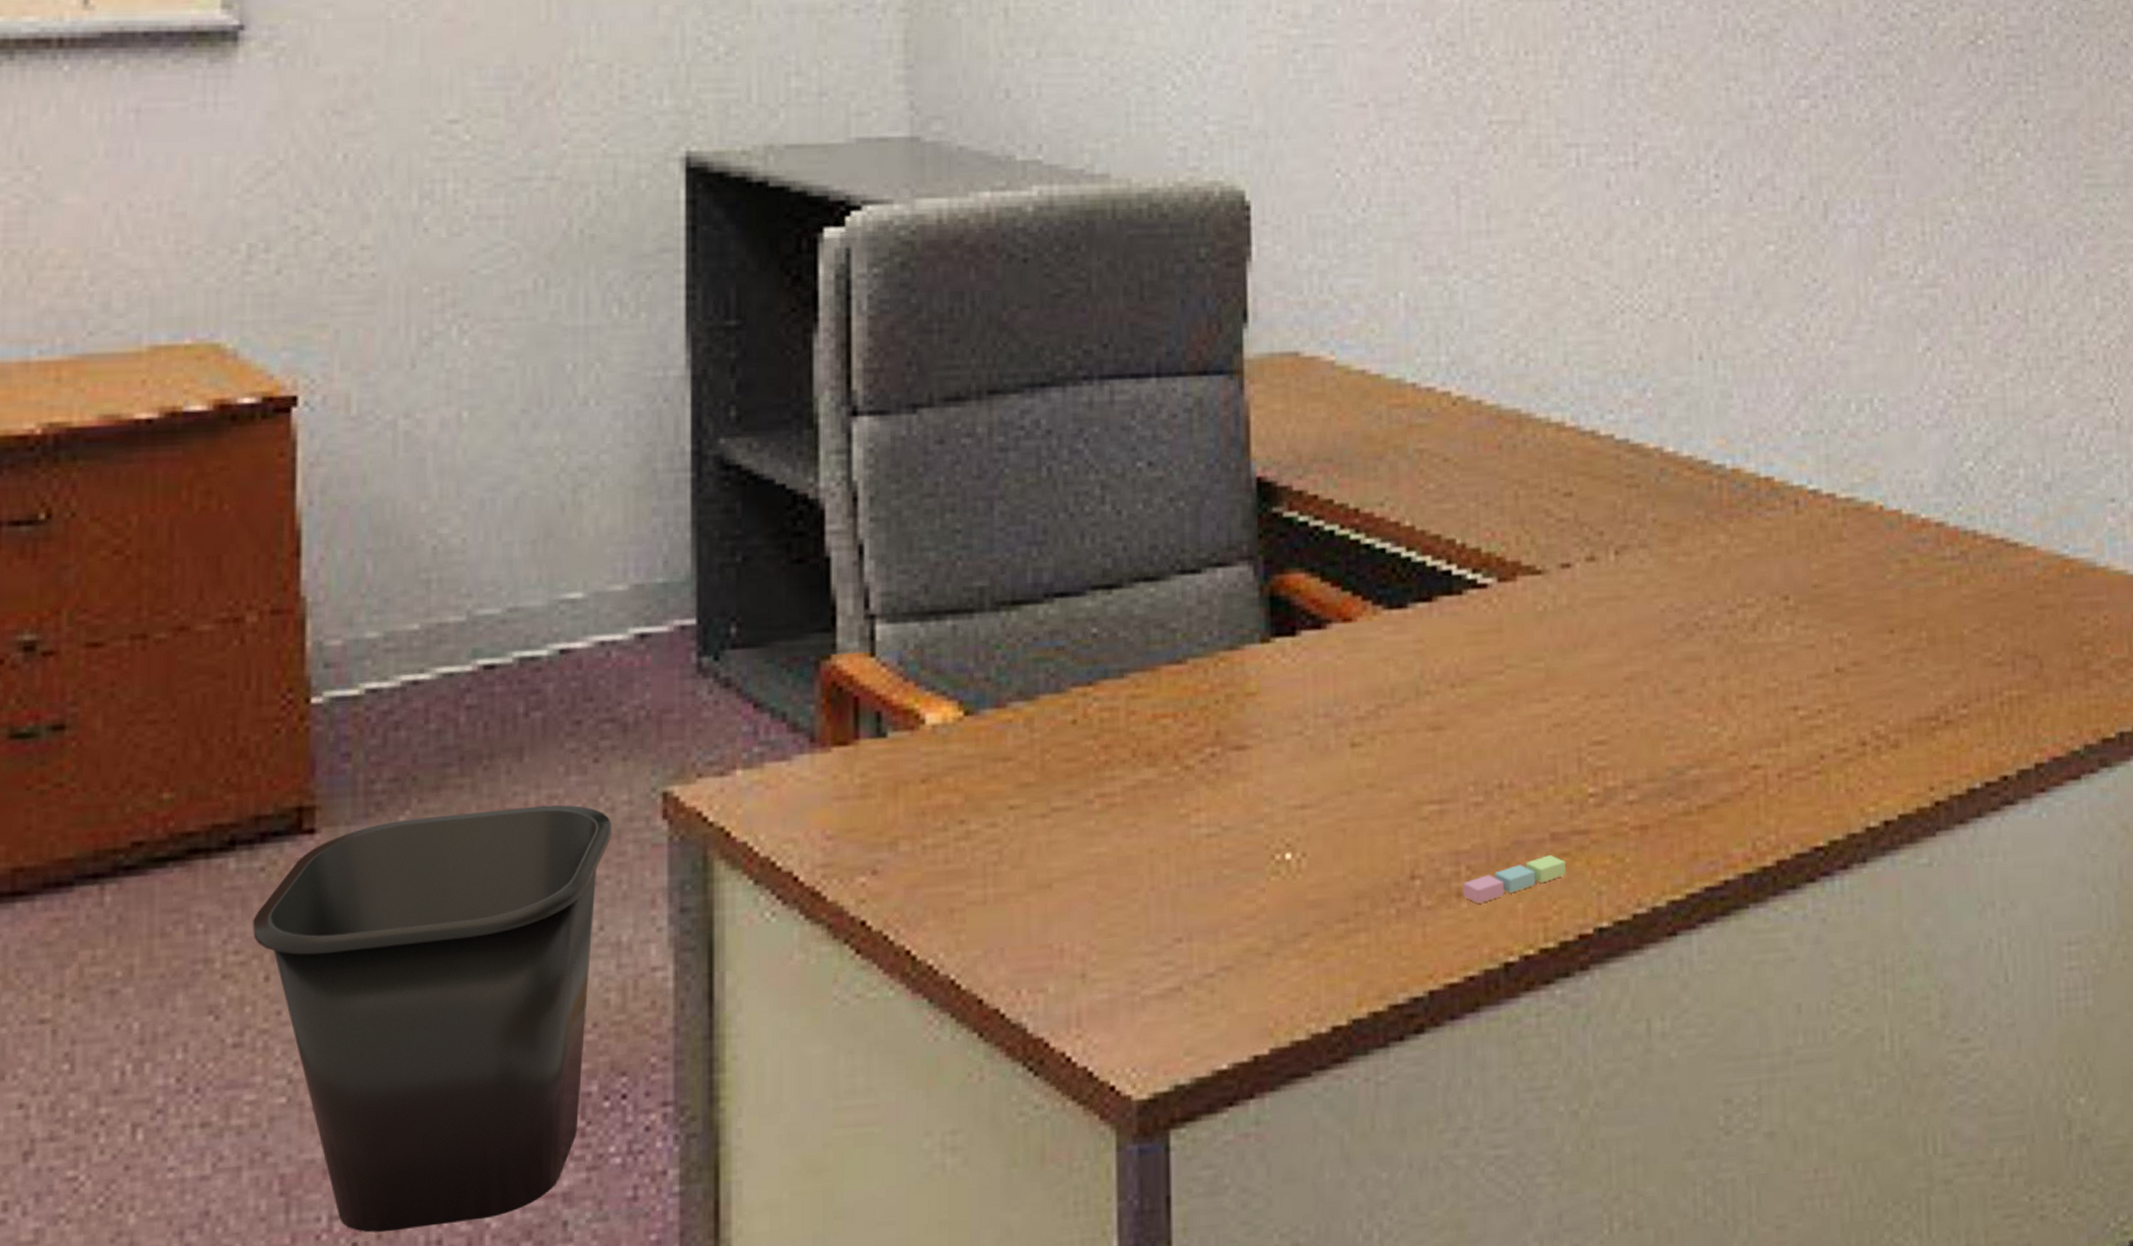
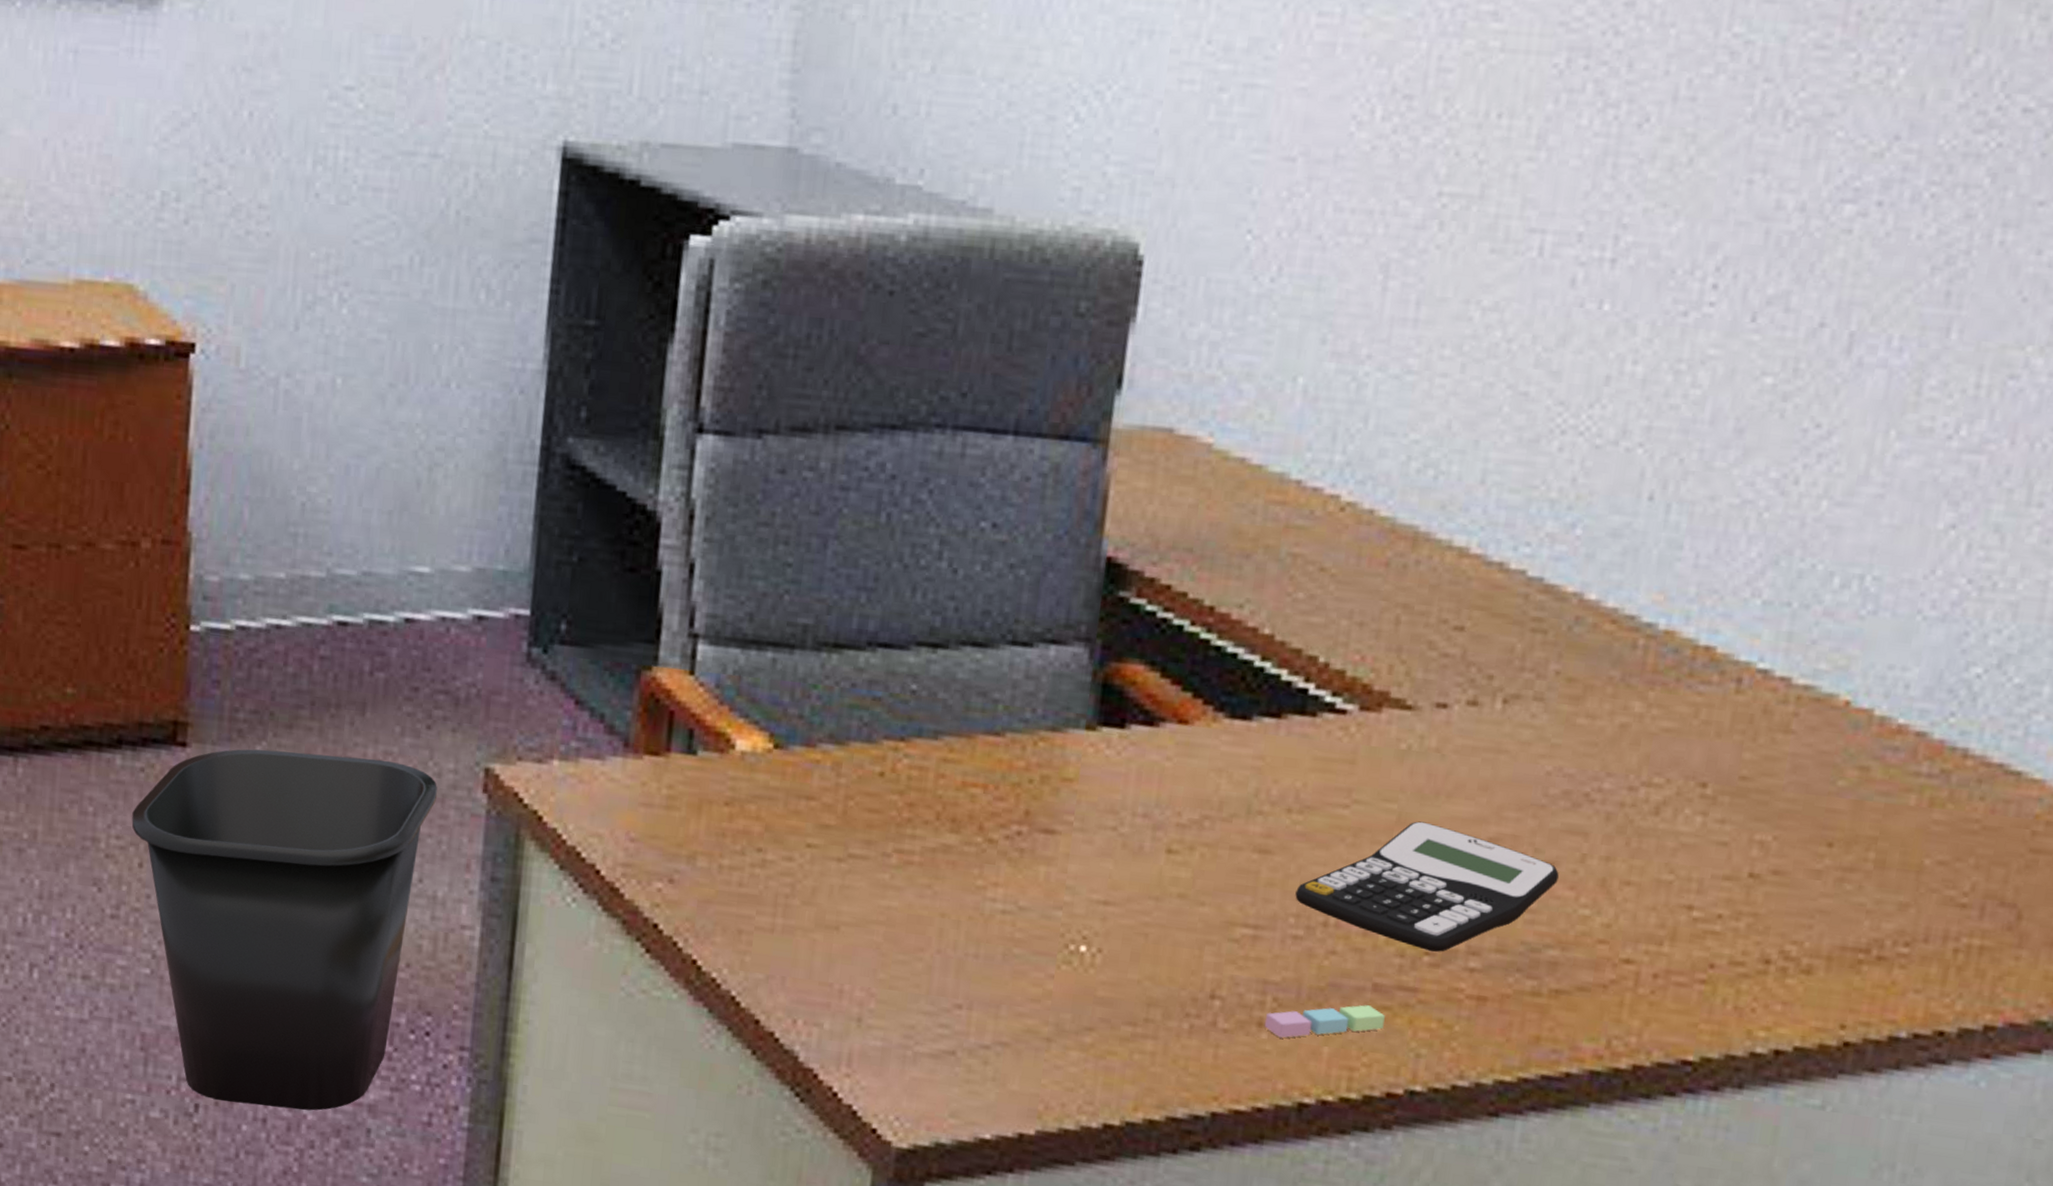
calculator: none [1470,674,1687,793] -> present [1295,821,1559,952]

